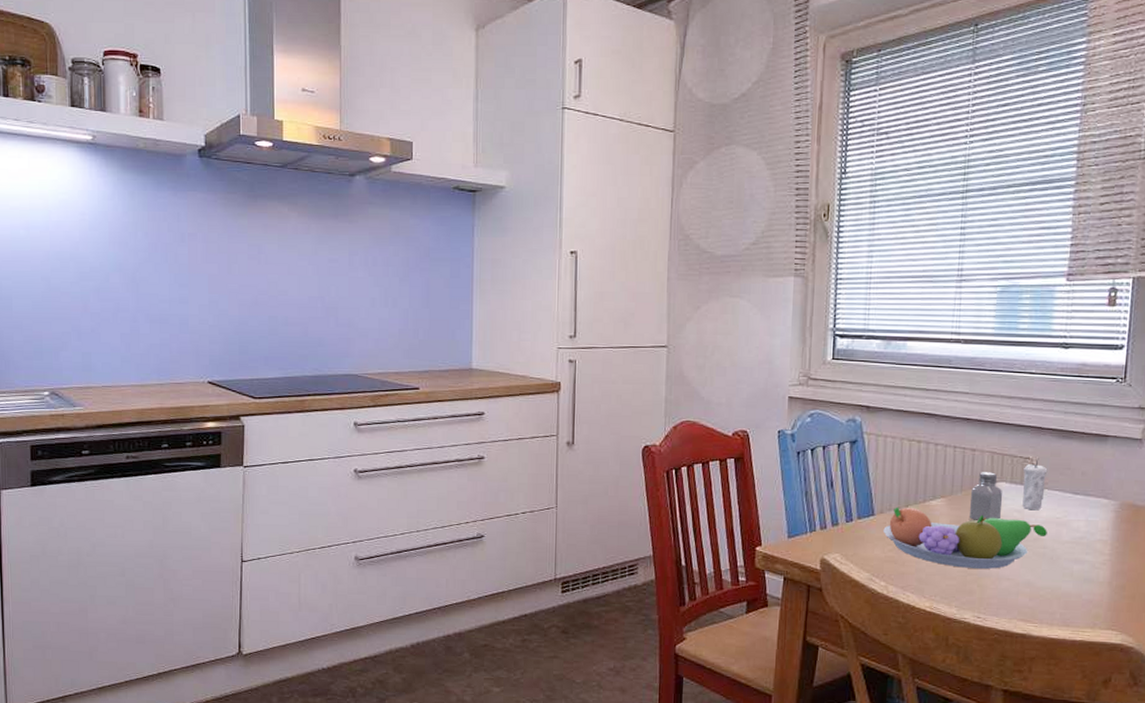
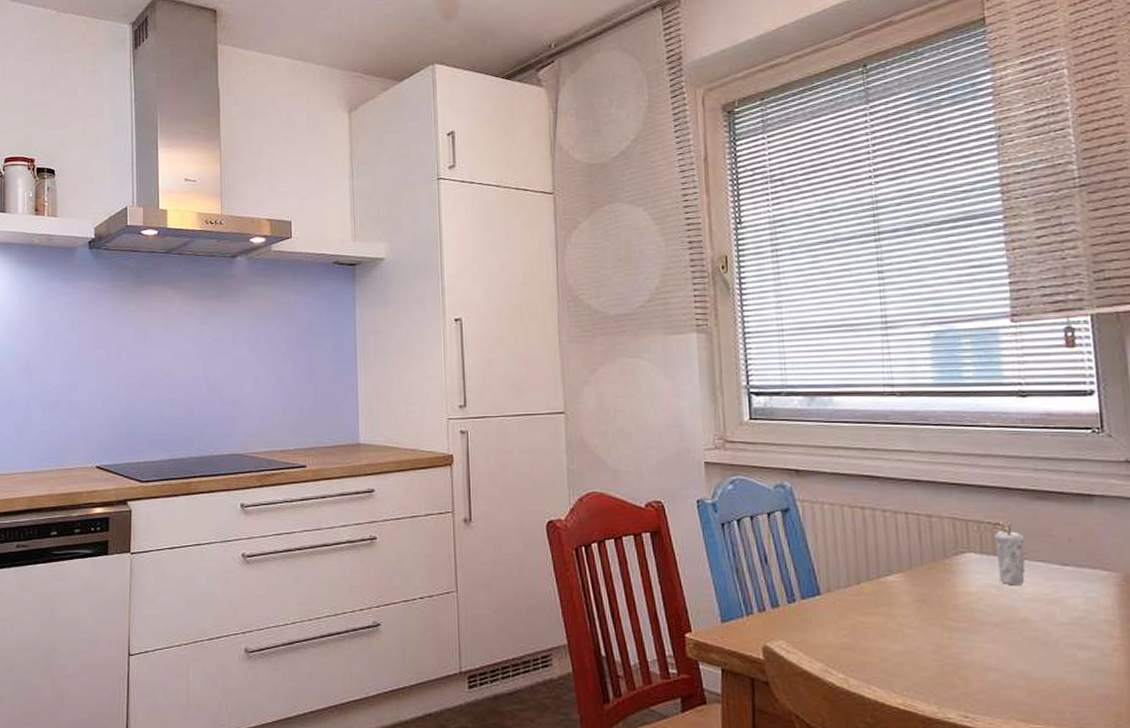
fruit bowl: present [883,506,1047,569] -> none [833,584,1037,657]
saltshaker: present [970,472,1003,520] -> none [934,541,976,599]

